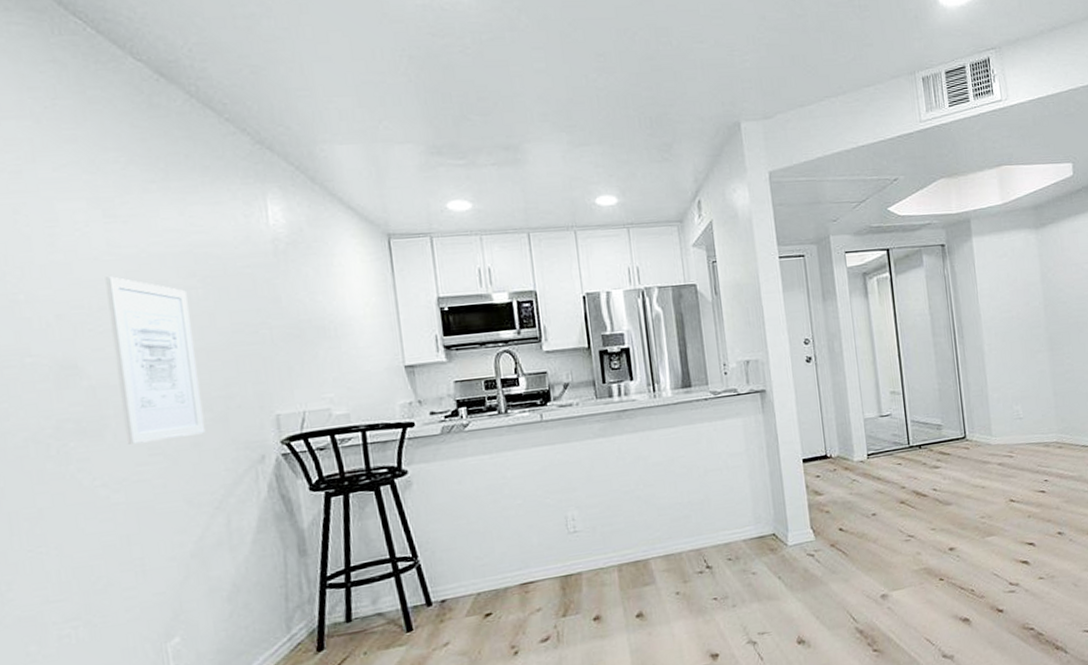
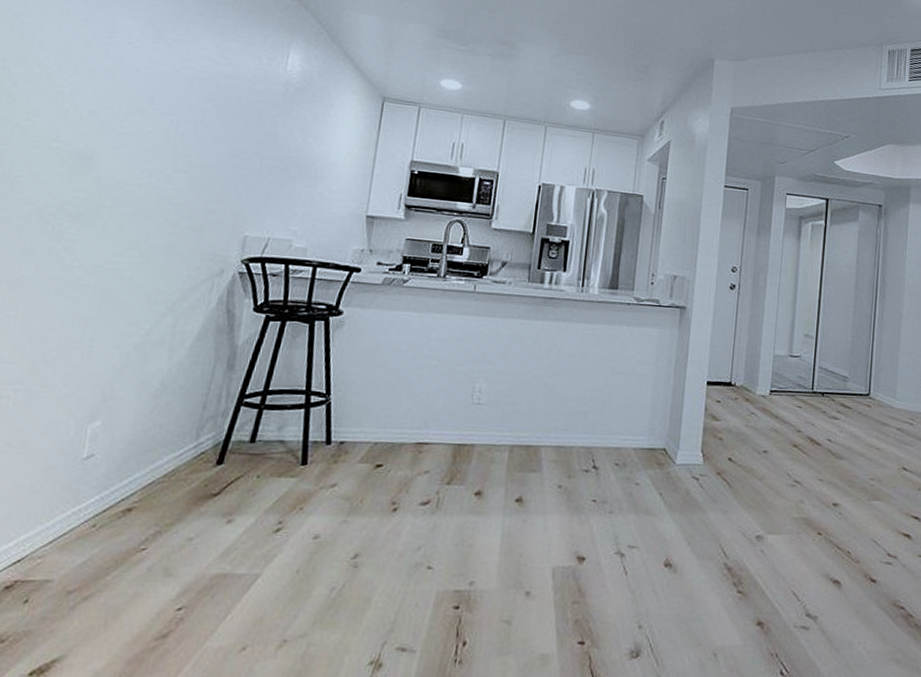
wall art: present [105,276,206,445] -> none [112,87,201,240]

